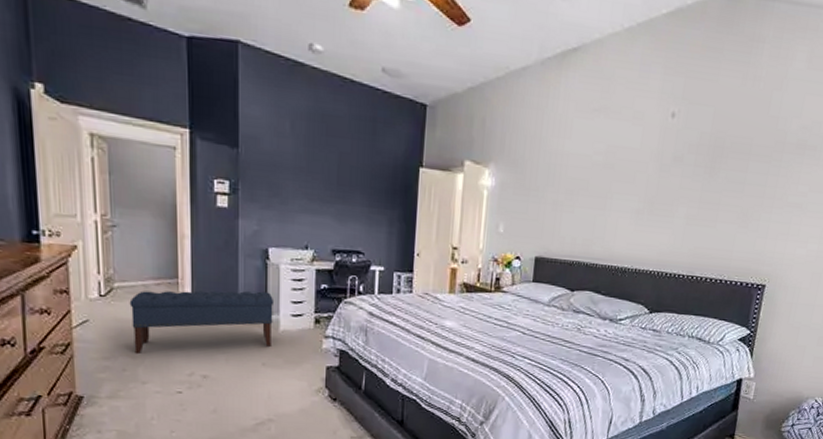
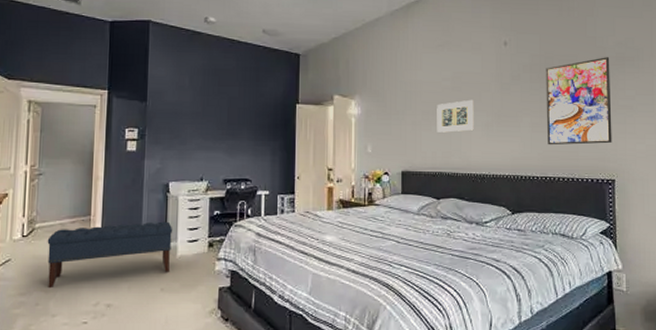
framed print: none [580,180,627,218] -> present [437,99,474,133]
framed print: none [701,143,790,245] -> present [545,57,612,145]

